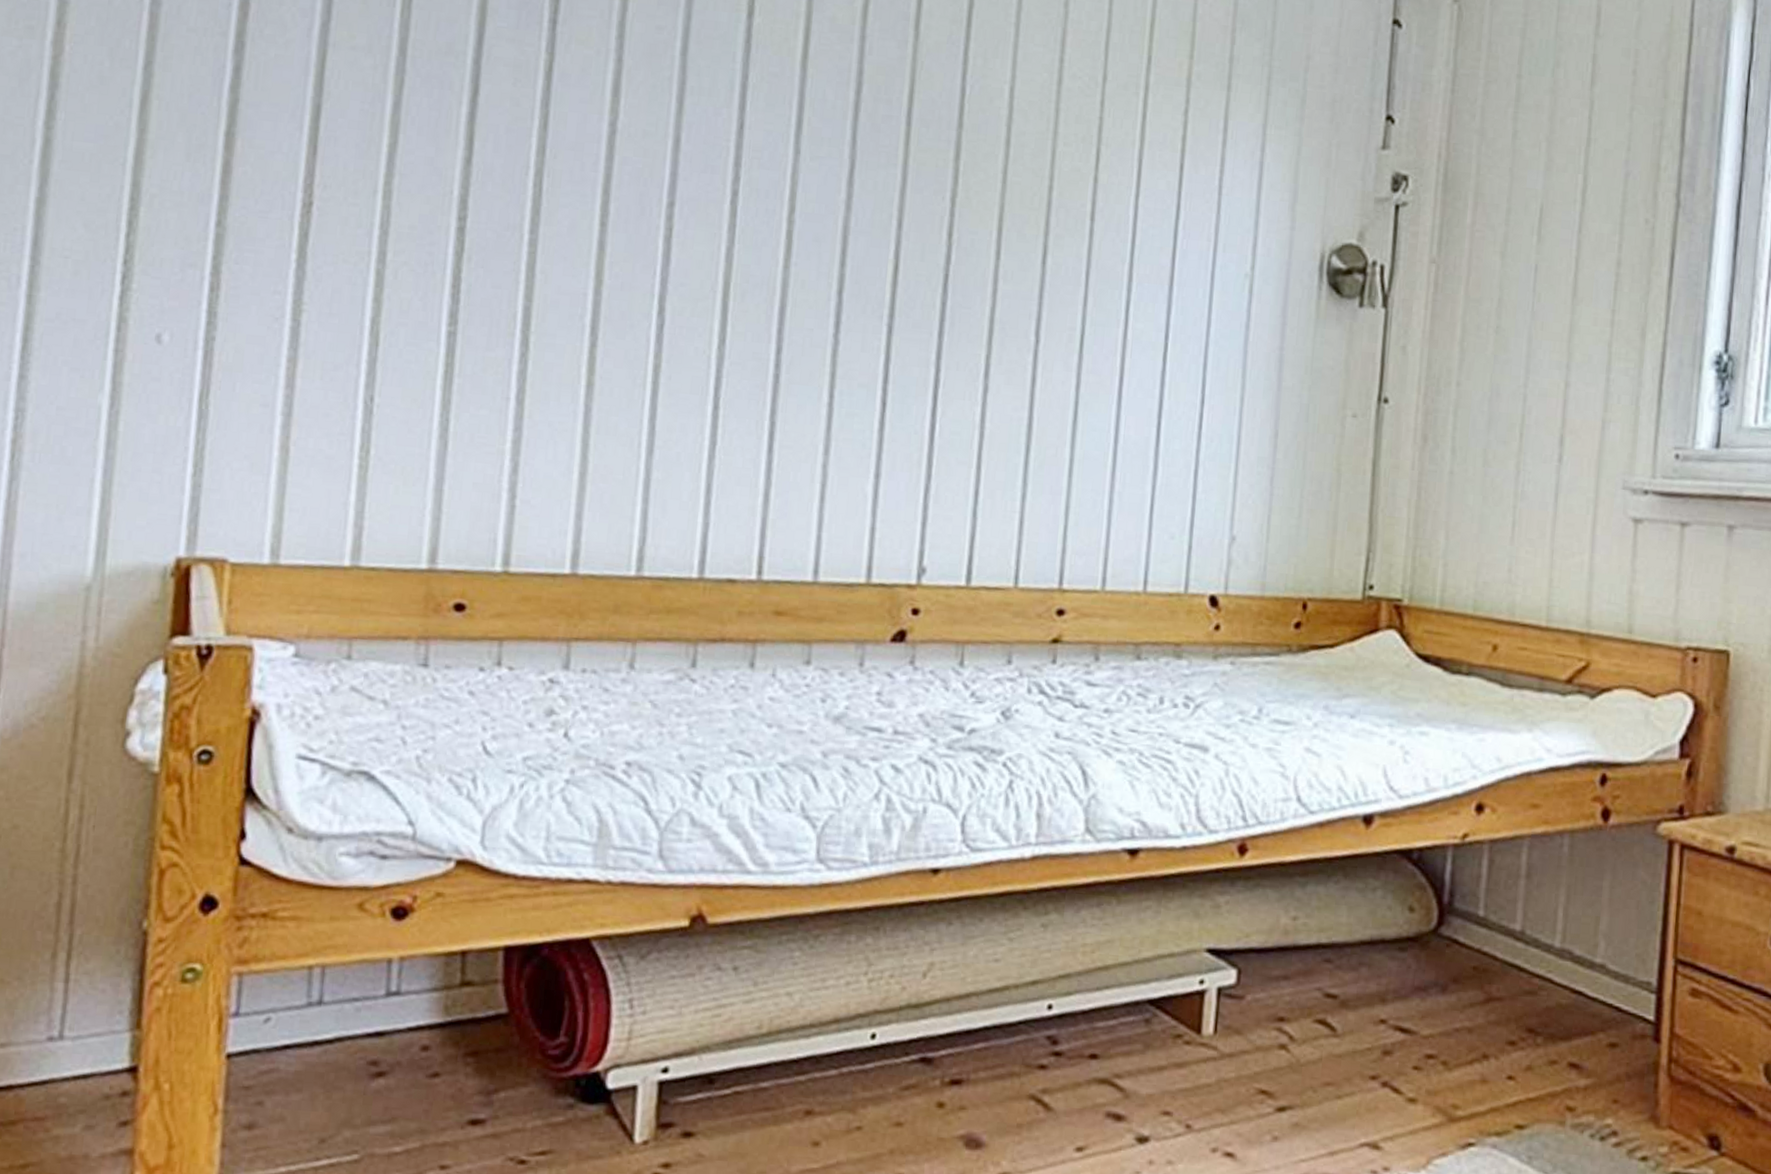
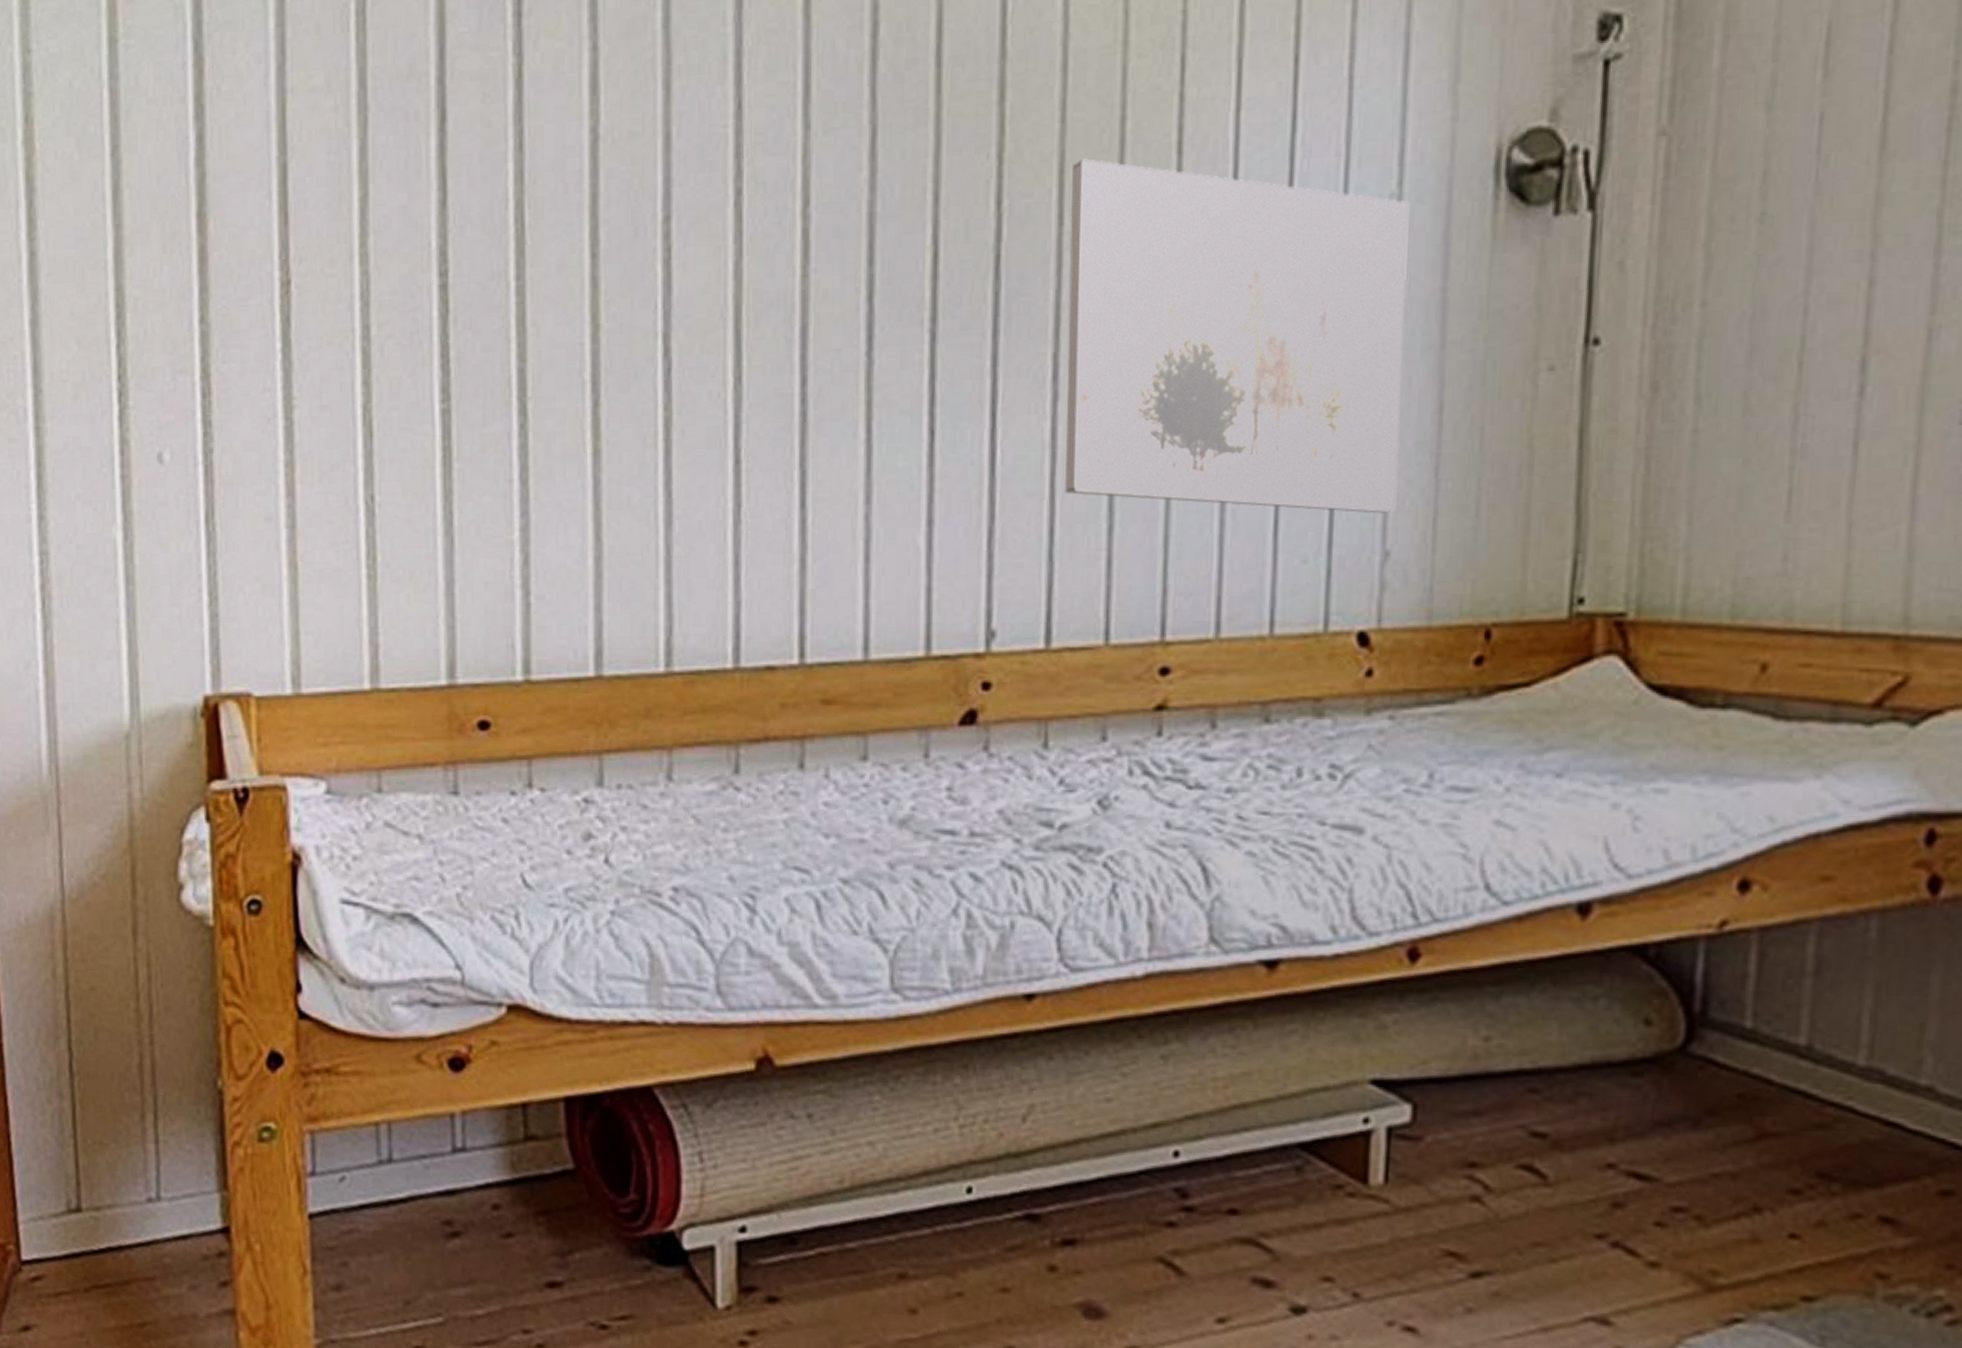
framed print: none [989,212,1259,508] -> present [1064,158,1410,514]

